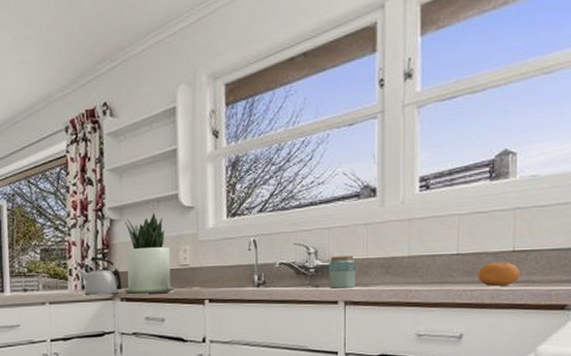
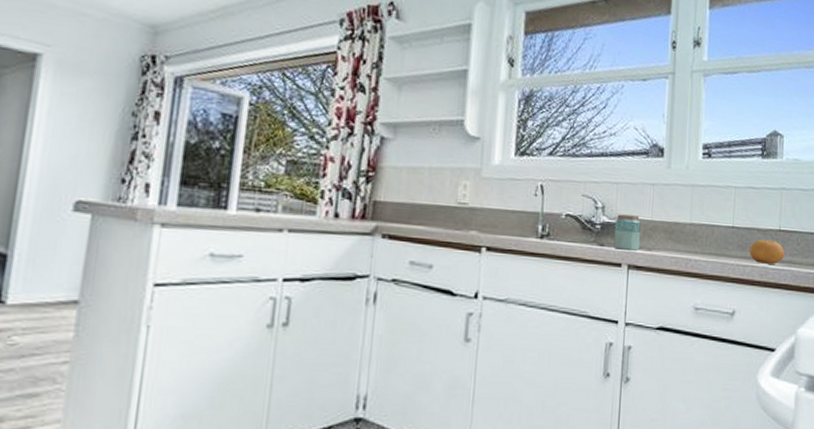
kettle: present [77,256,122,296] -> none [331,178,386,229]
planter: present [123,213,175,294] -> none [387,138,449,234]

